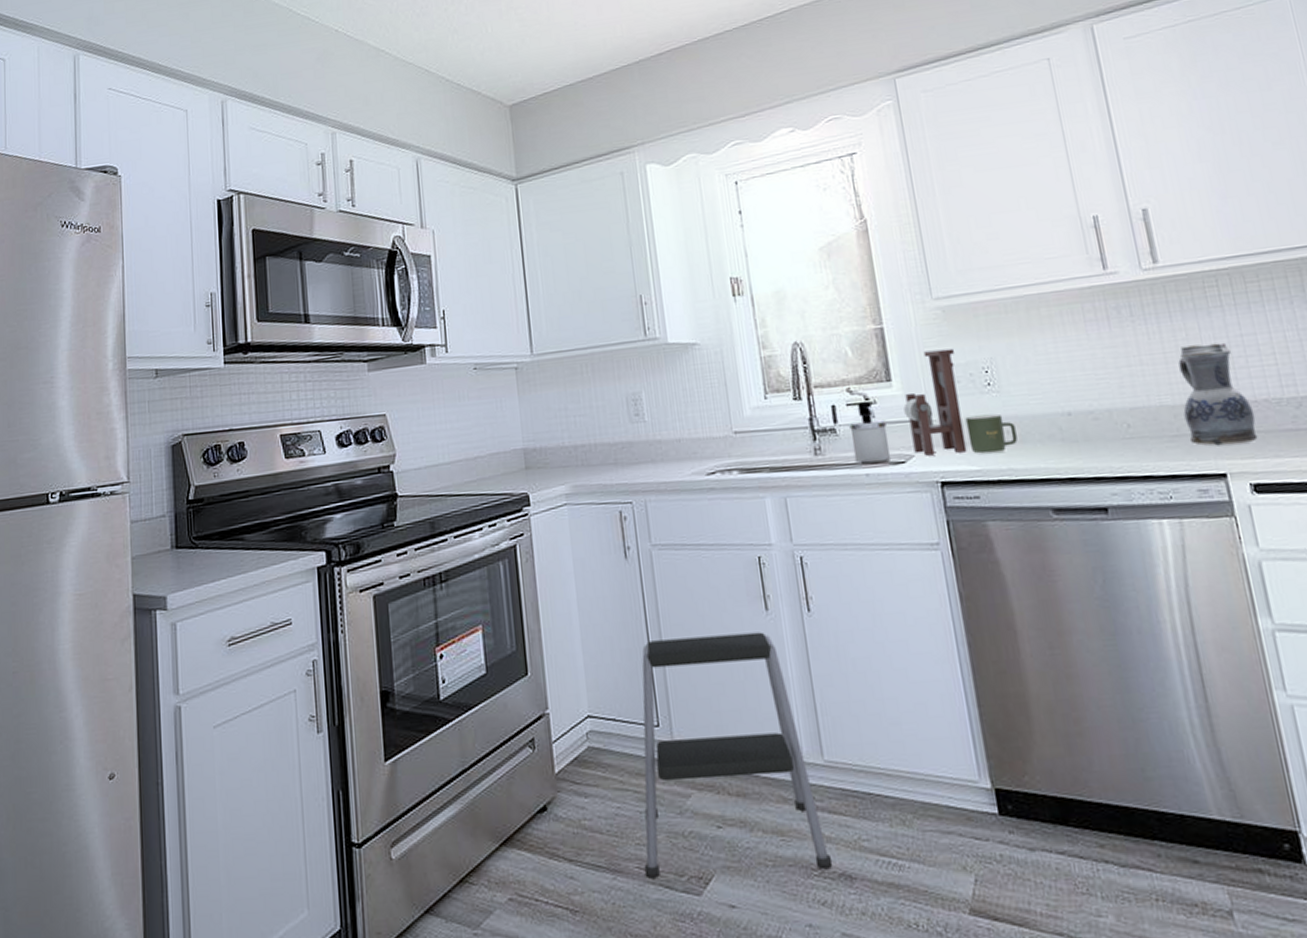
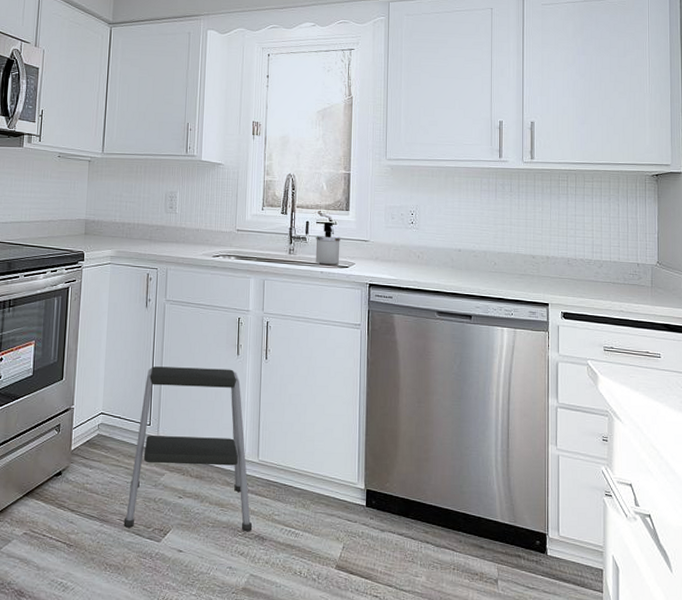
paper towel holder: present [903,348,967,456] -> none [354,194,394,266]
mug: present [965,414,1018,455] -> none [392,242,424,270]
ceramic jug: present [1178,342,1258,447] -> none [530,217,573,287]

